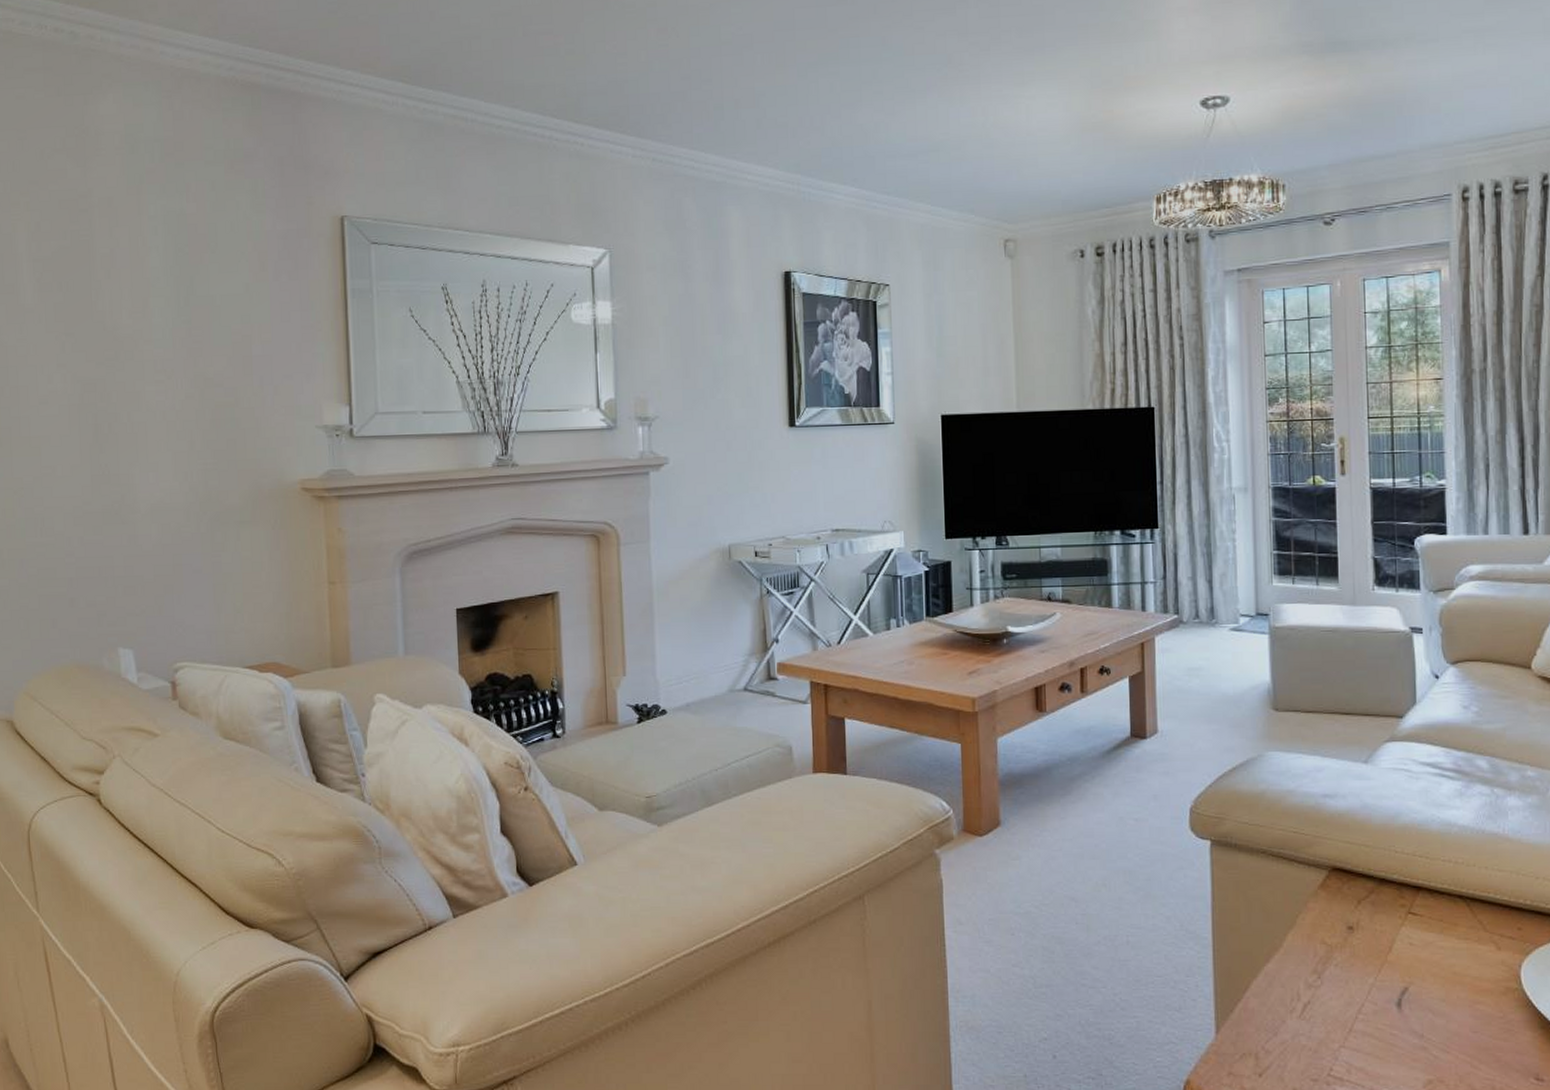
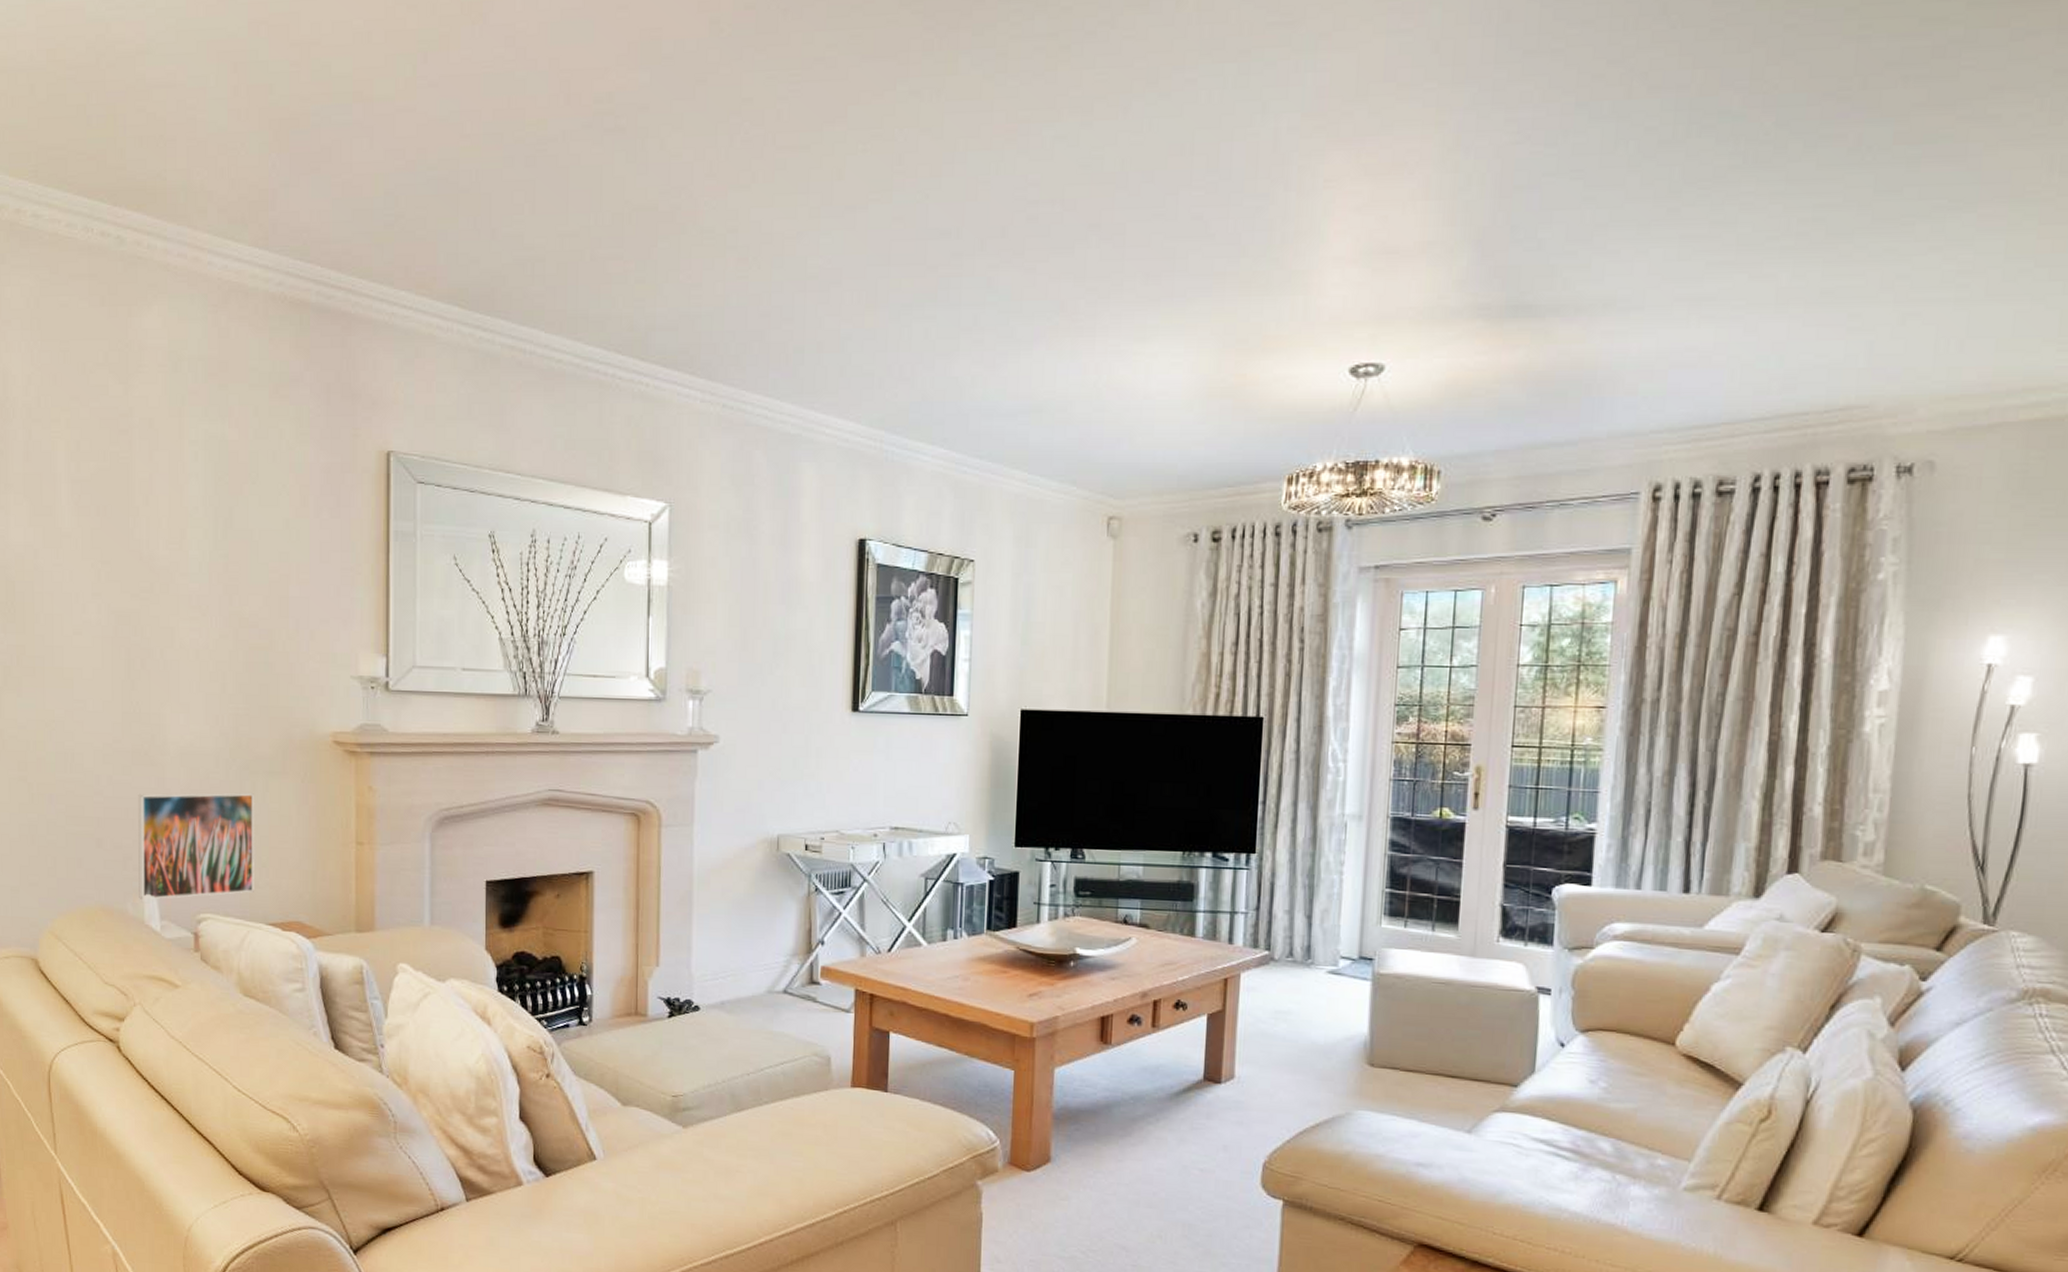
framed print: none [110,543,230,654] -> present [138,792,254,899]

